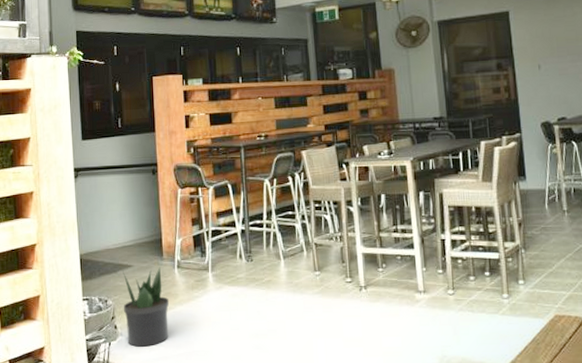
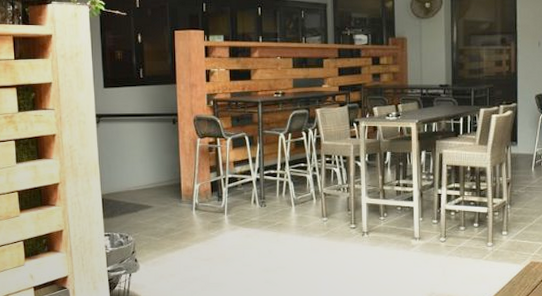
planter: present [123,267,169,347] -> none [143,208,186,278]

